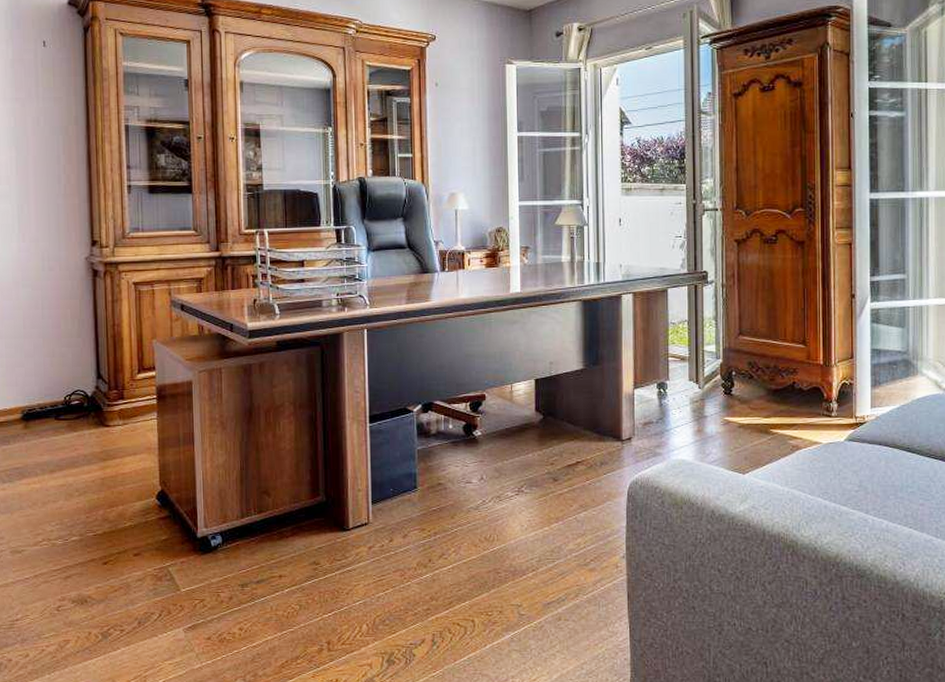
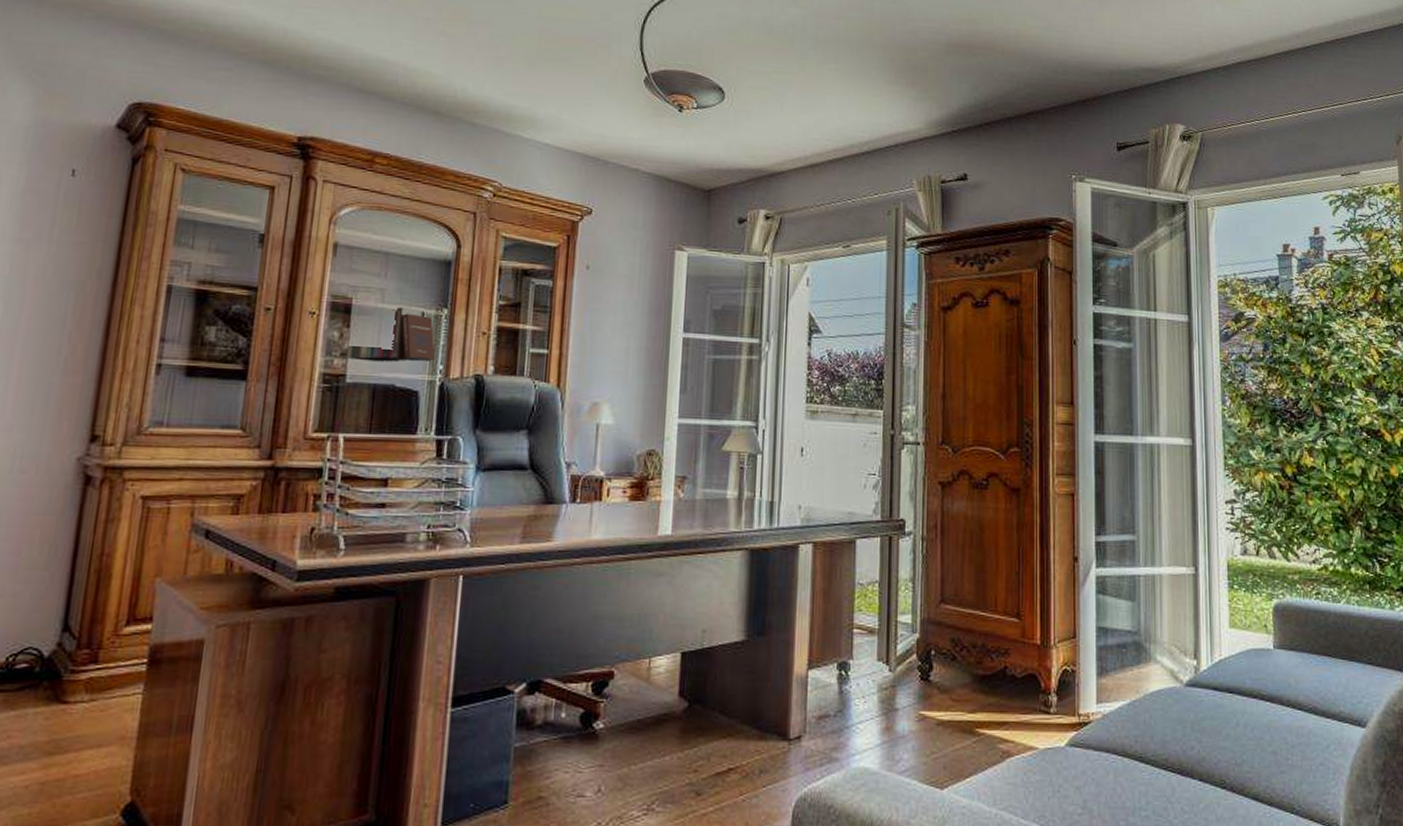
books: none [261,128,328,173] -> present [346,306,436,363]

